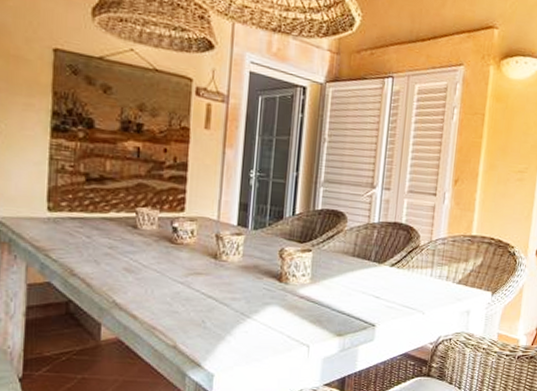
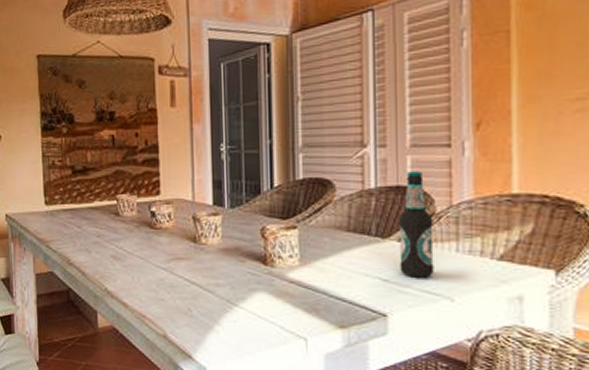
bottle: none [389,211,418,296] -> present [399,171,434,278]

